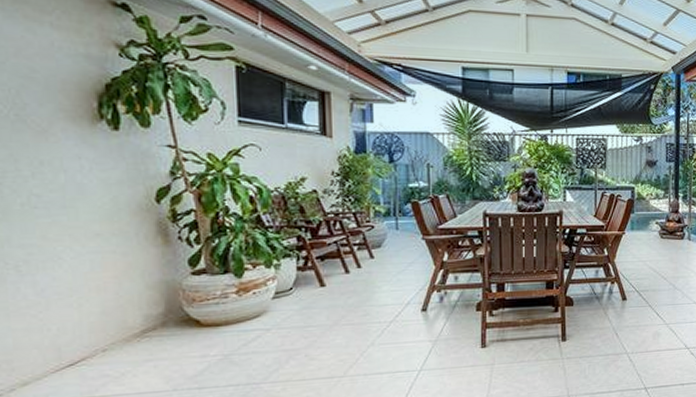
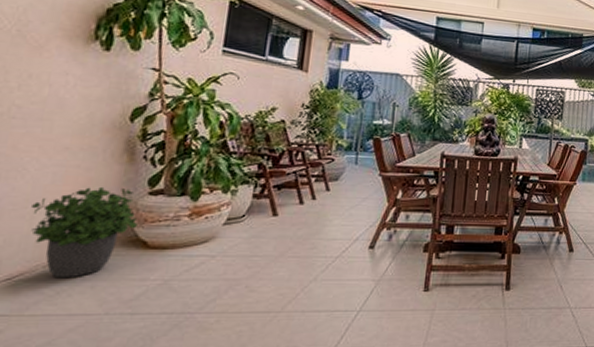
potted plant: none [77,270,186,361] -> present [31,187,138,279]

